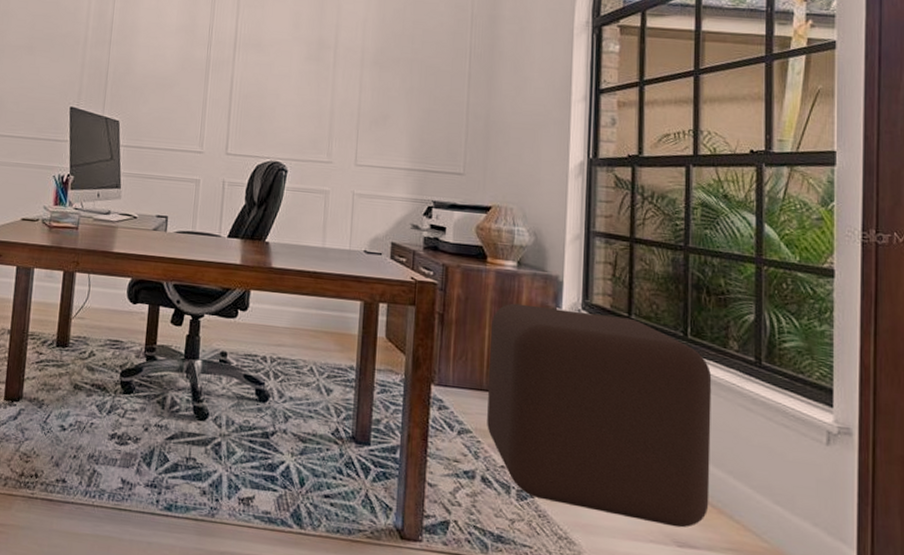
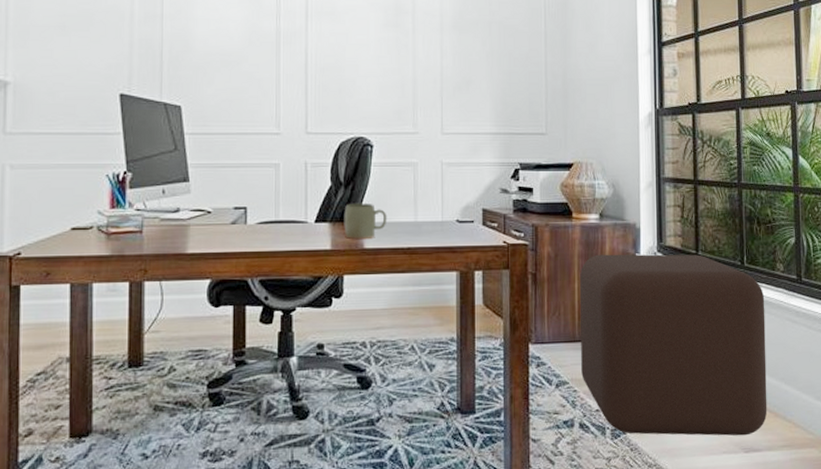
mug: none [254,223,296,259] -> present [344,203,387,240]

